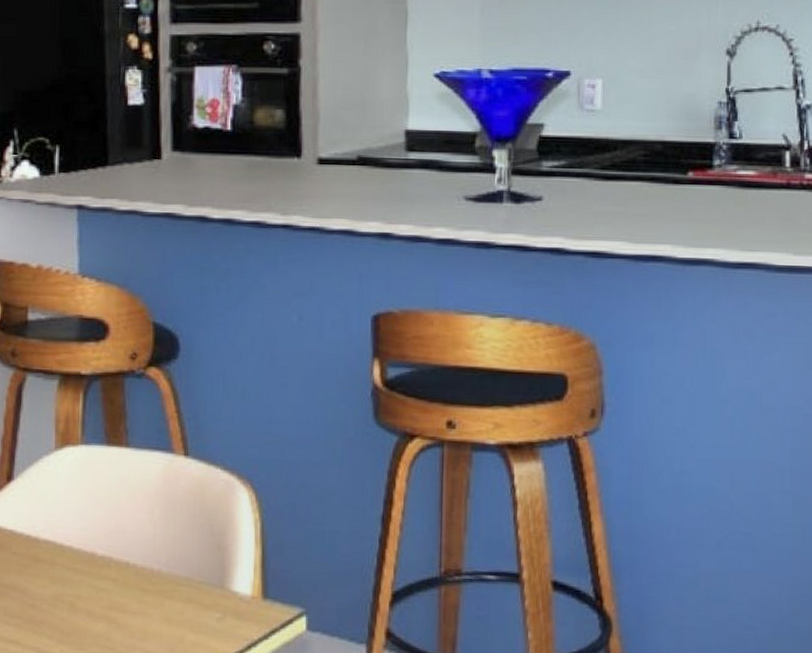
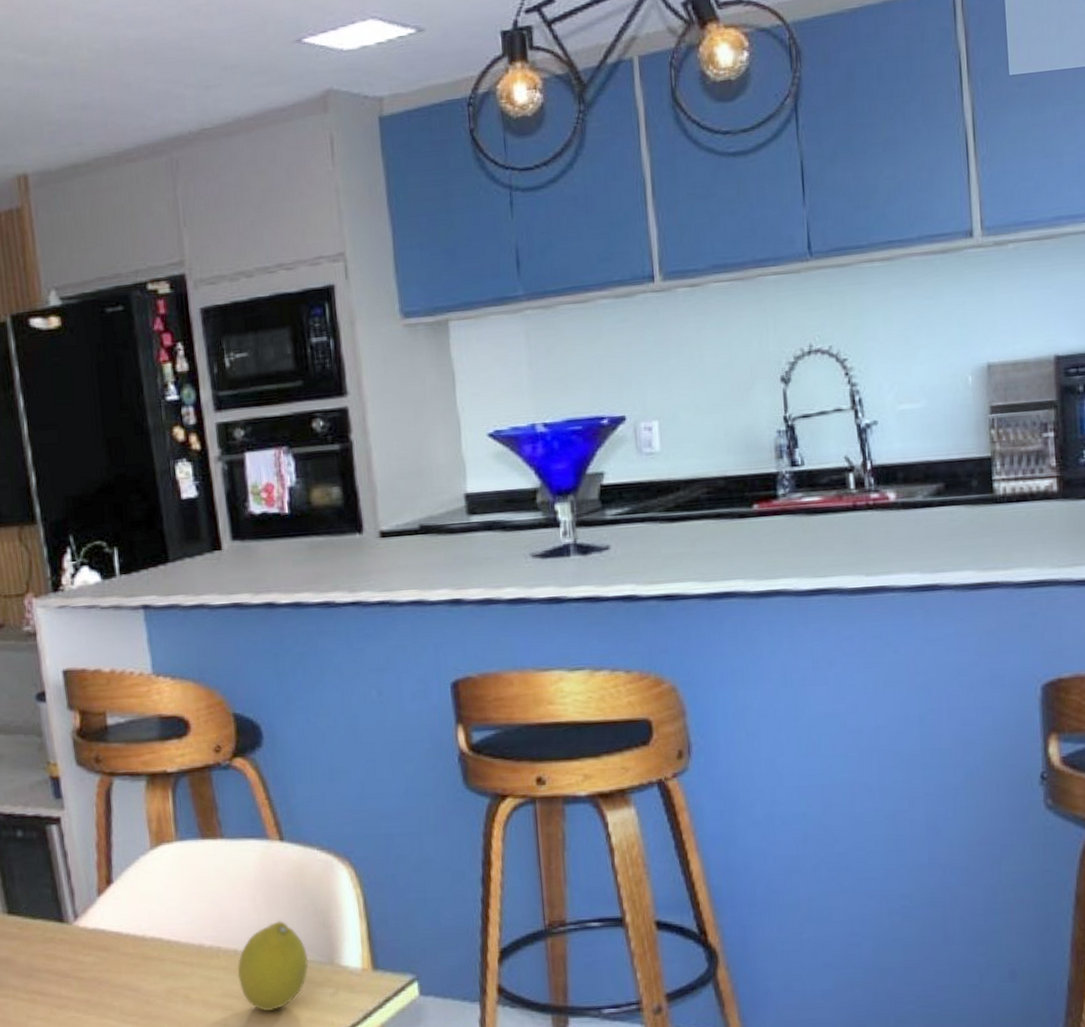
fruit: none [126,537,199,630] -> present [237,921,308,1012]

